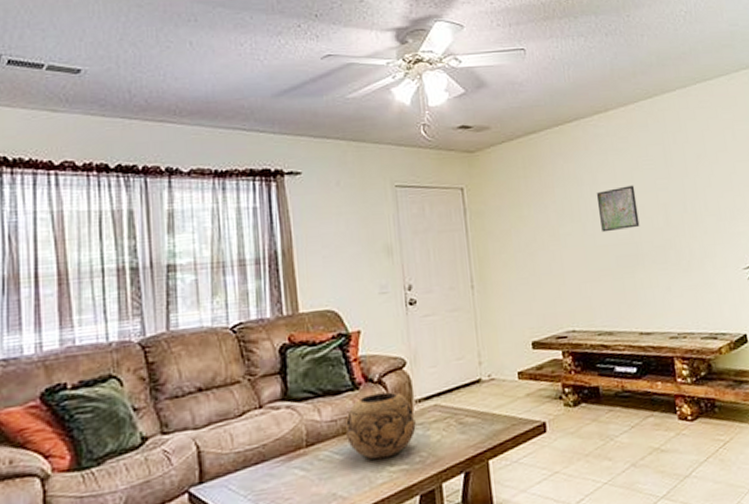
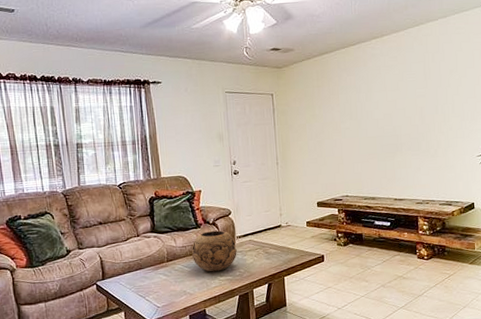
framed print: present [596,185,640,233] -> none [370,93,401,128]

